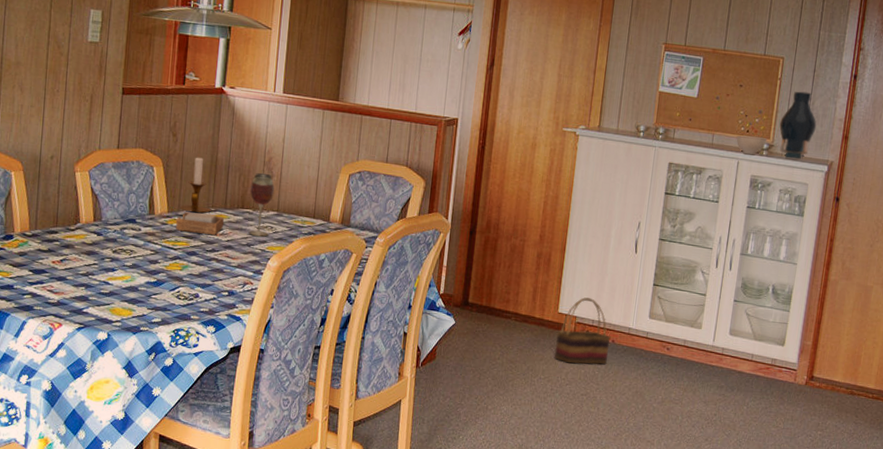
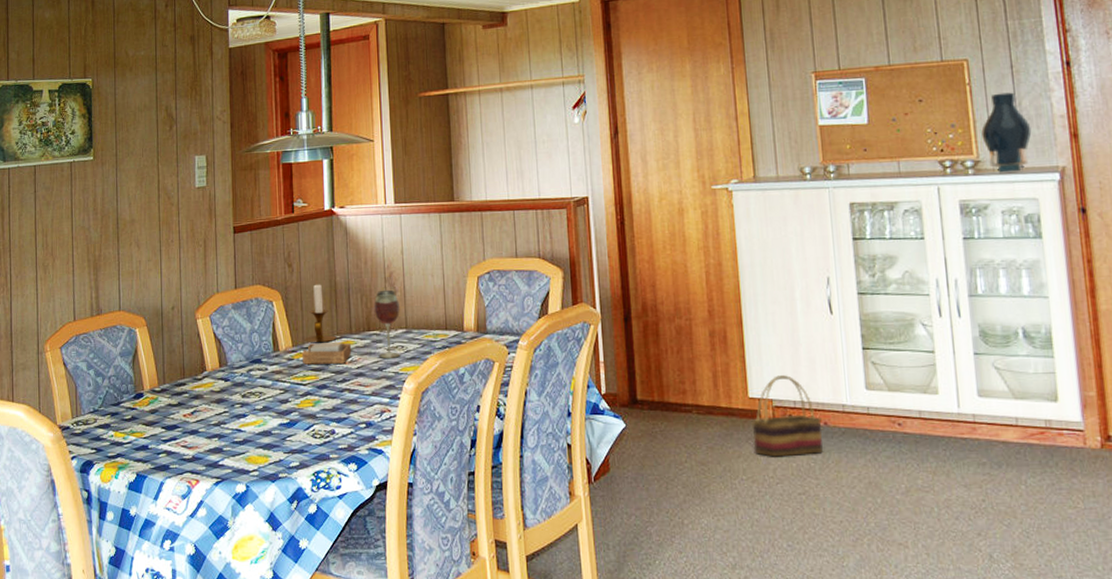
bowl: present [736,135,767,156] -> none [929,154,969,179]

